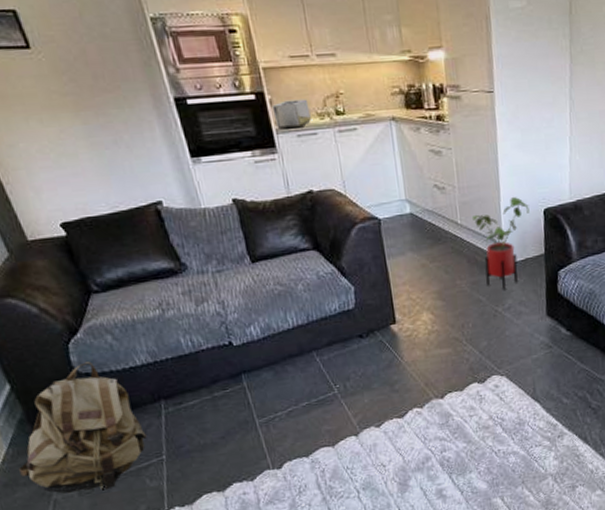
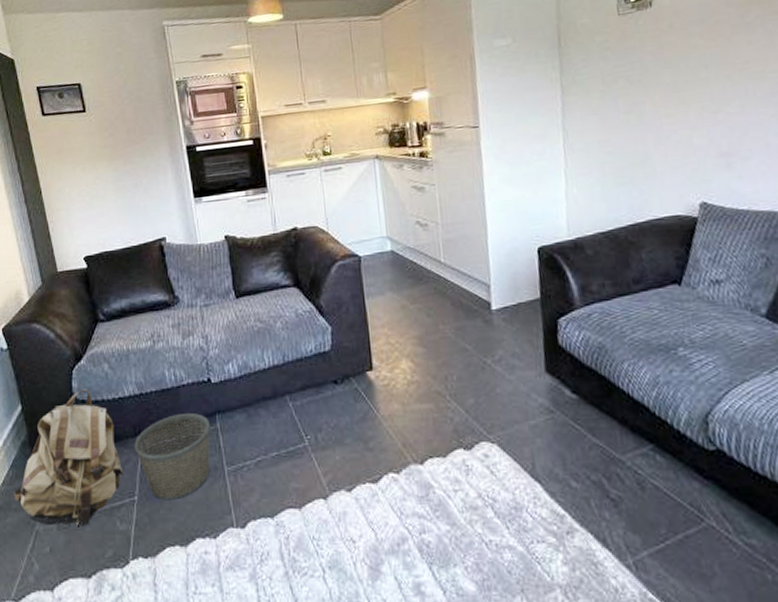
basket: none [154,375,240,455] -> present [134,413,211,499]
toaster: present [272,99,311,130] -> none [267,142,300,171]
house plant: present [472,197,530,290] -> none [457,234,521,339]

